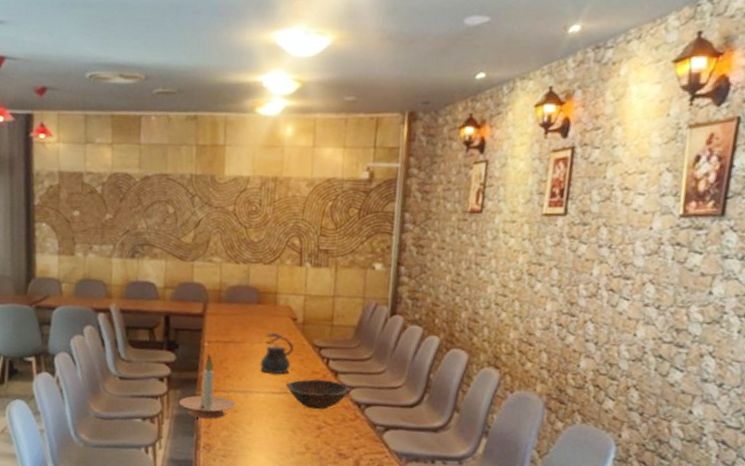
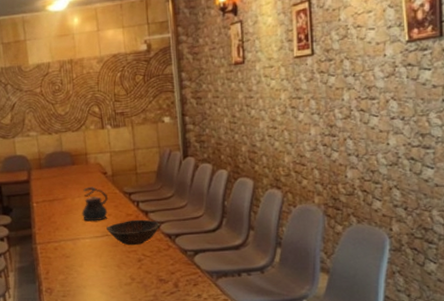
candle holder: present [179,354,237,420] -> none [20,213,68,268]

